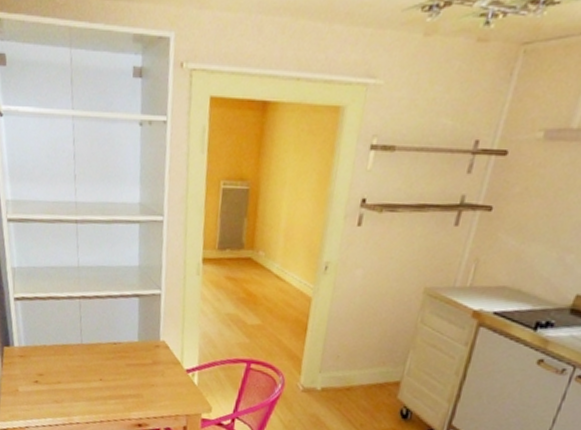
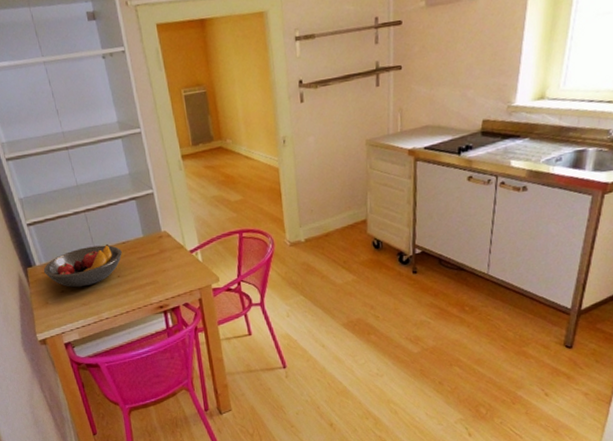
fruit bowl: none [20,338,111,382] -> present [43,243,122,288]

